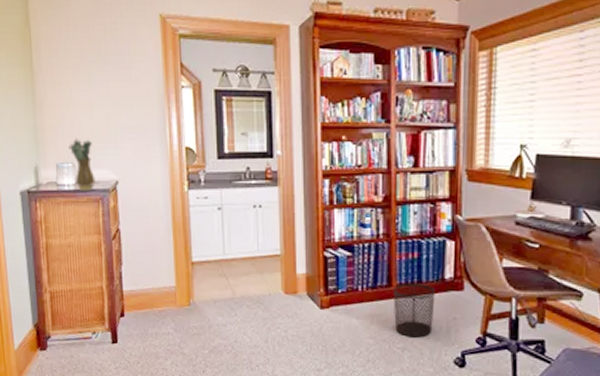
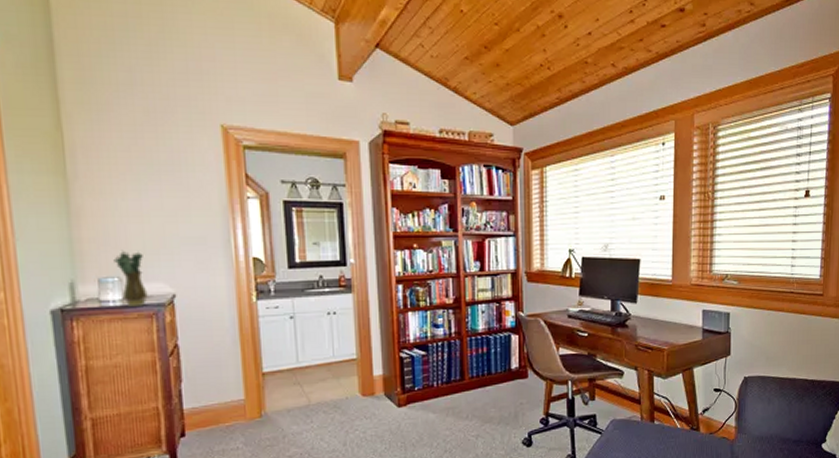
waste bin: present [393,283,436,338] -> none [466,375,504,425]

